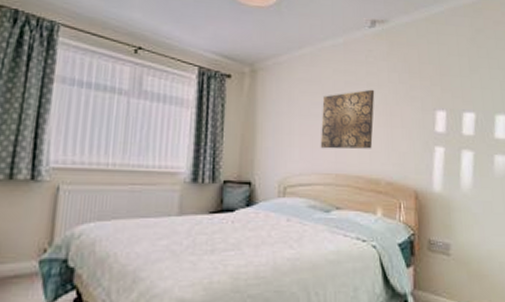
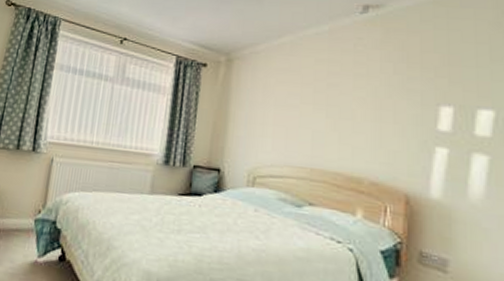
wall art: present [320,89,375,149] -> none [295,80,363,145]

